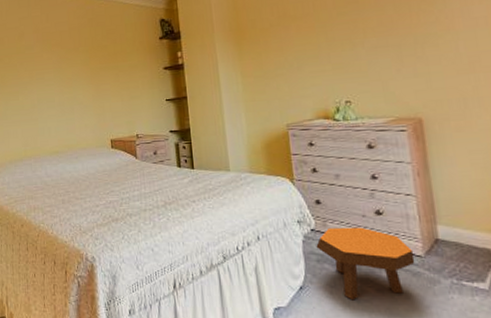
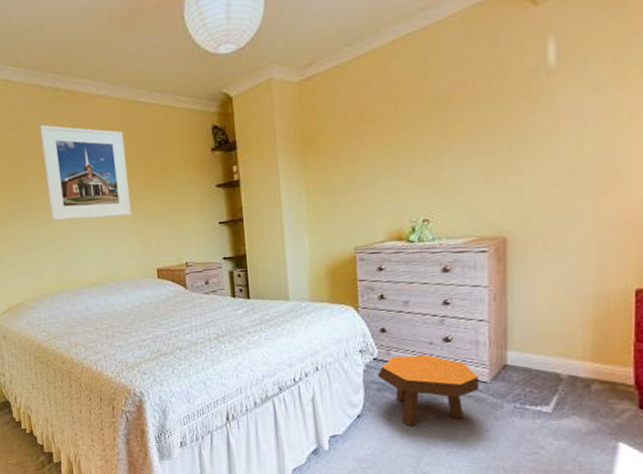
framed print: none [17,16,90,96] -> present [40,125,132,221]

